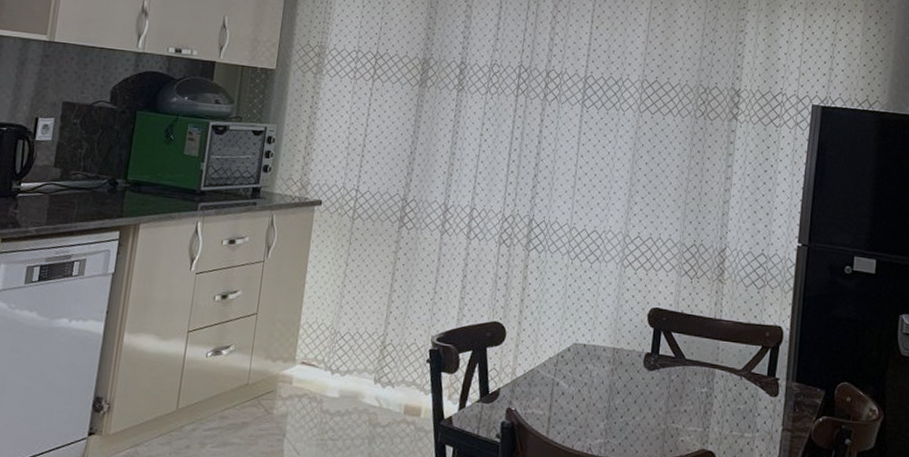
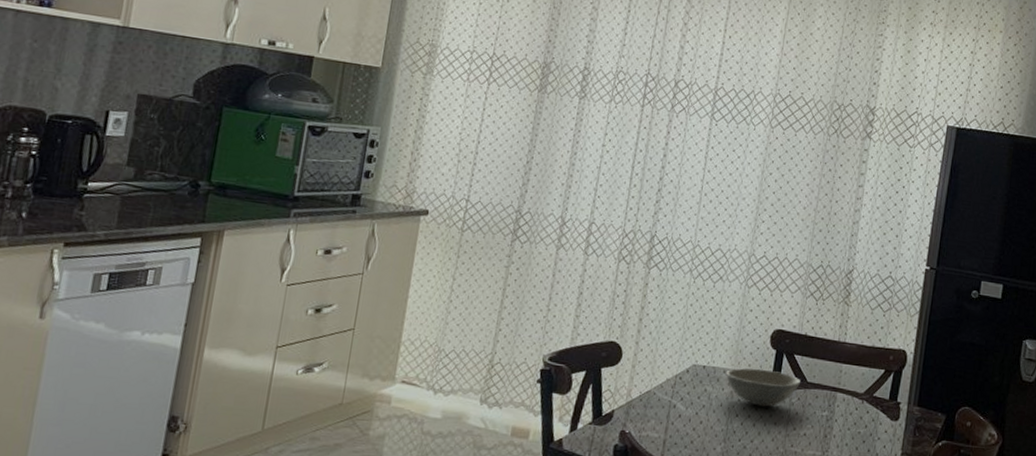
soup bowl: none [606,346,679,384] -> present [726,368,800,407]

